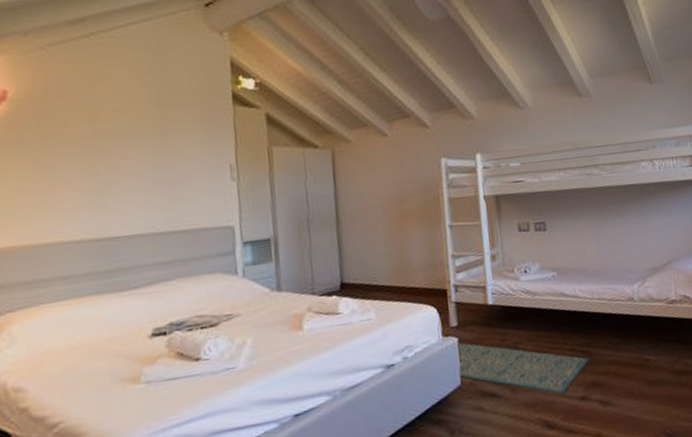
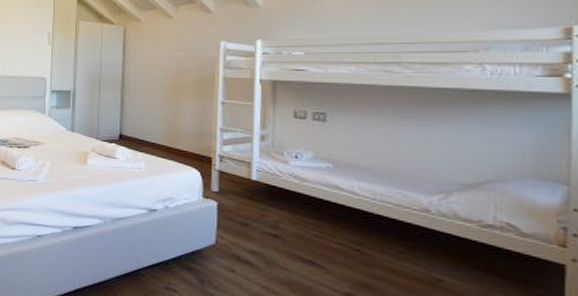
rug: present [456,341,589,394] -> none [215,205,361,283]

